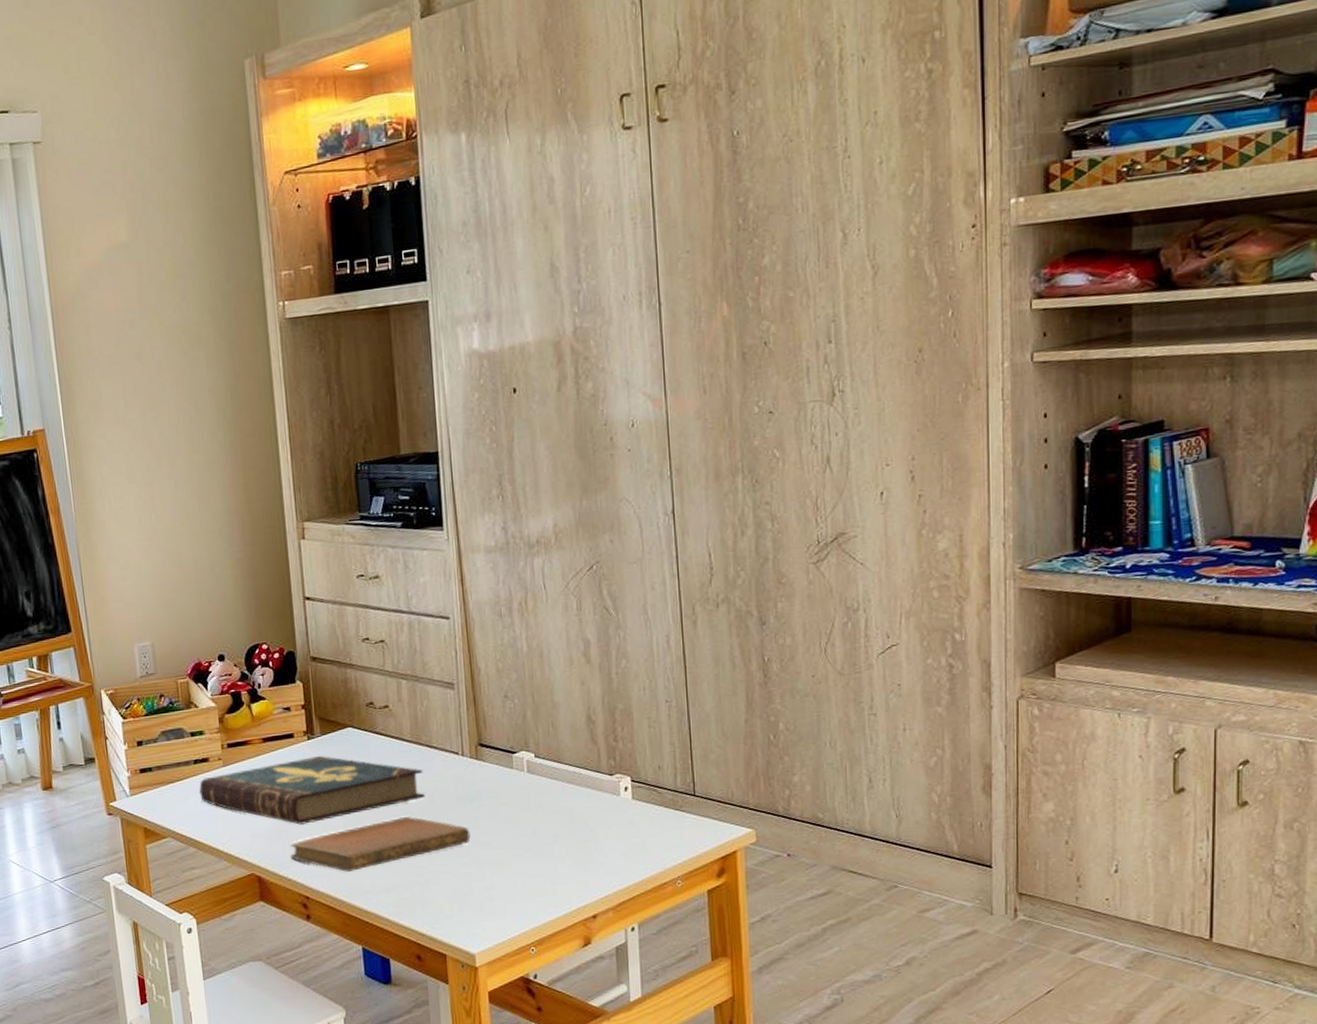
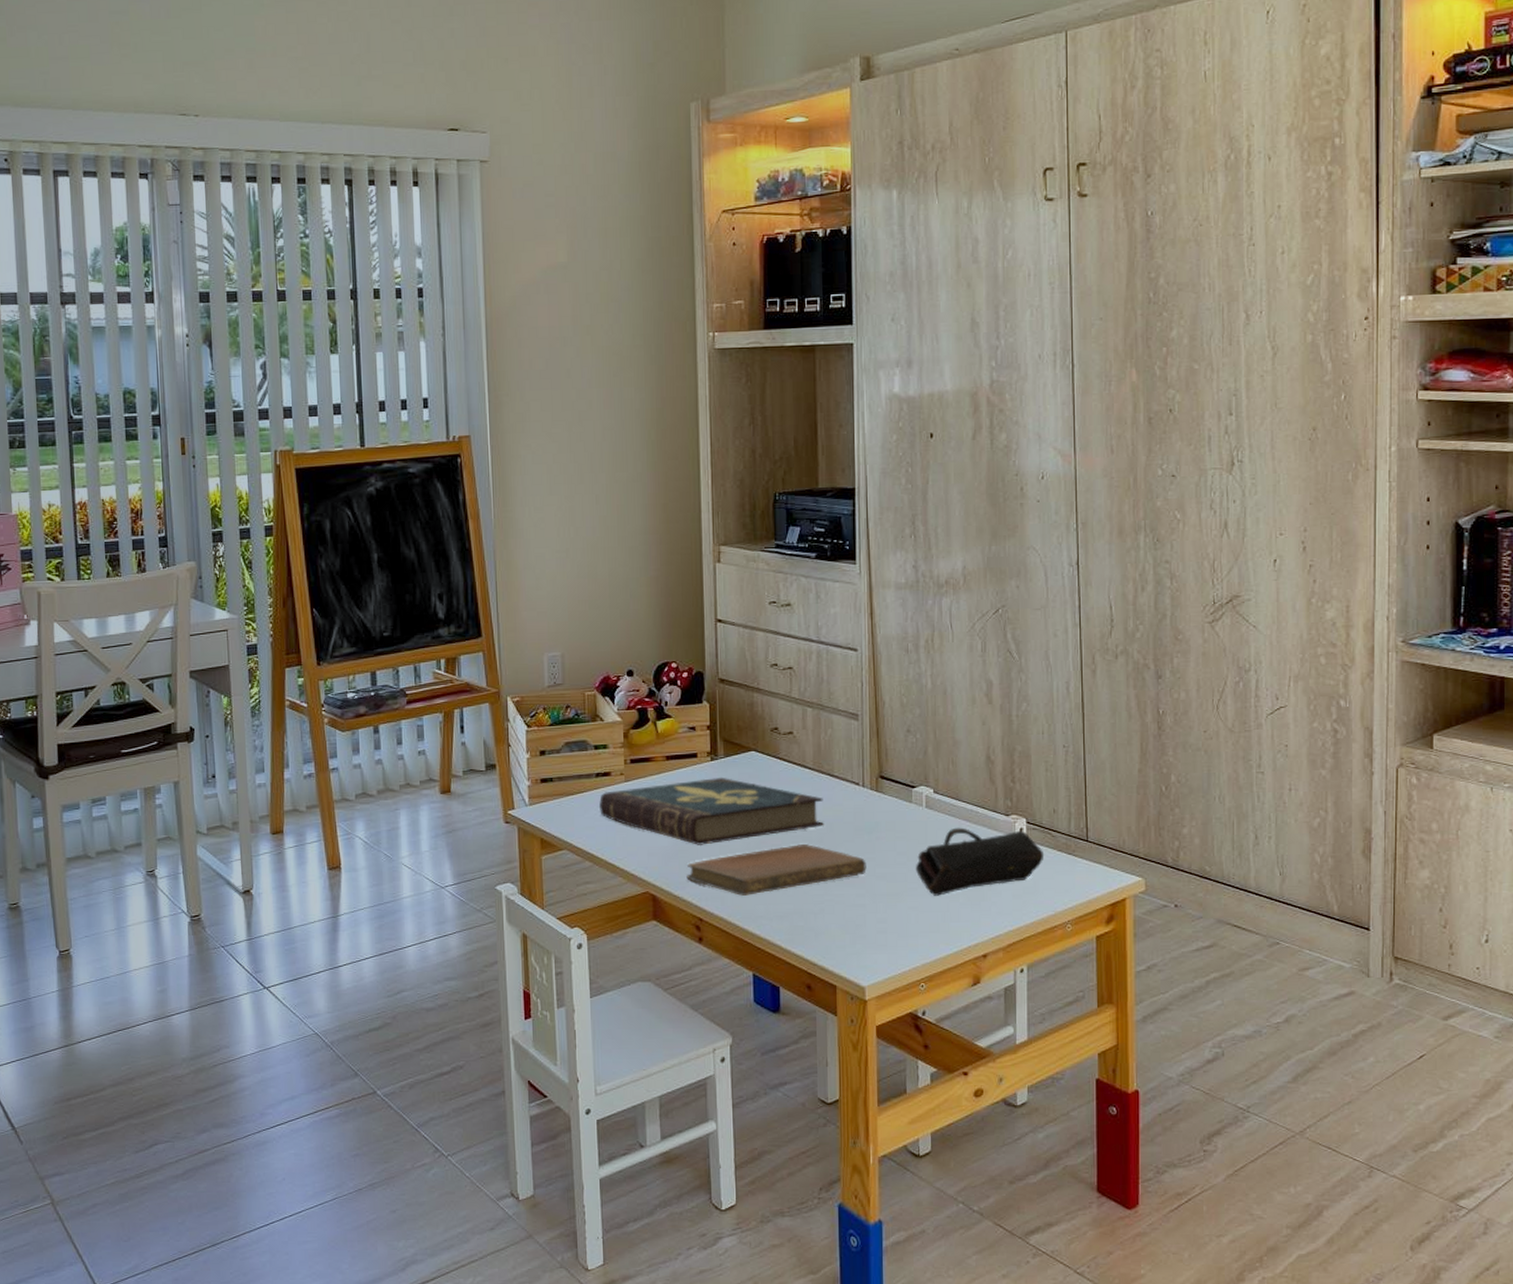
pencil case: none [519,789,651,860] -> present [915,827,1045,896]

